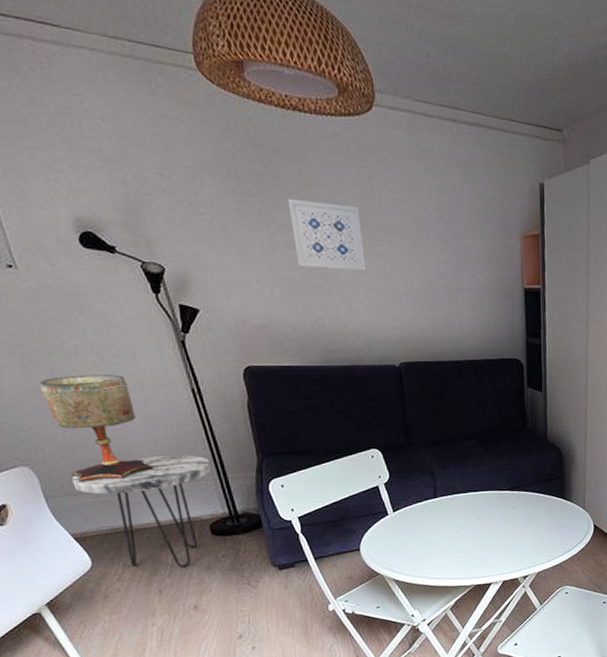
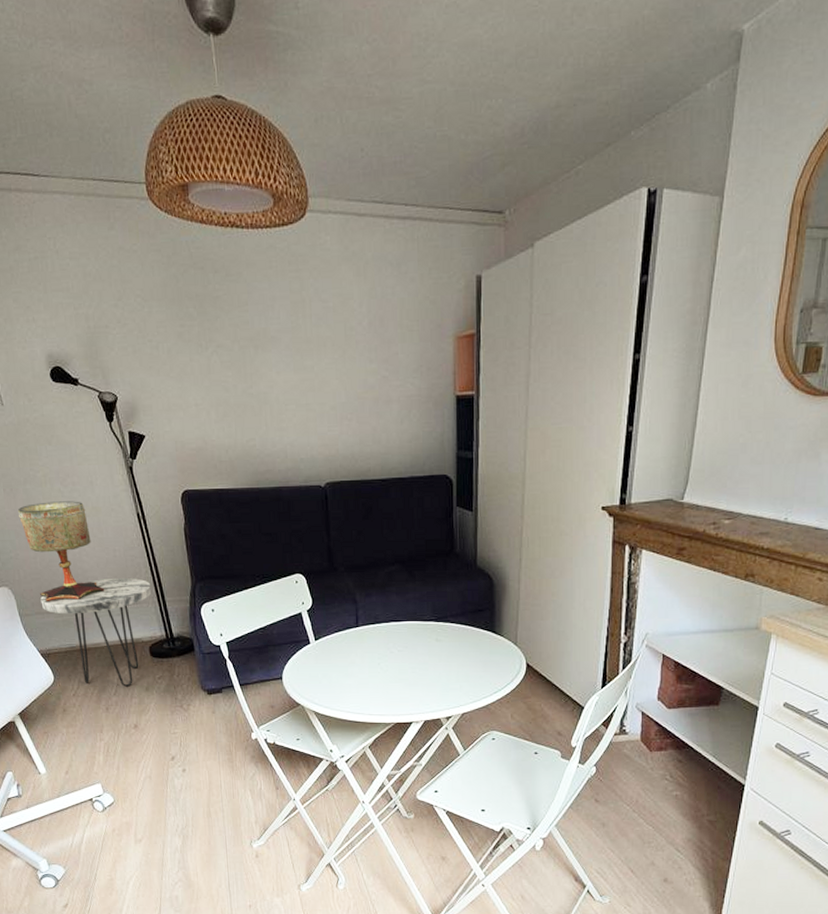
wall art: present [287,198,366,271] -> none [224,318,296,388]

